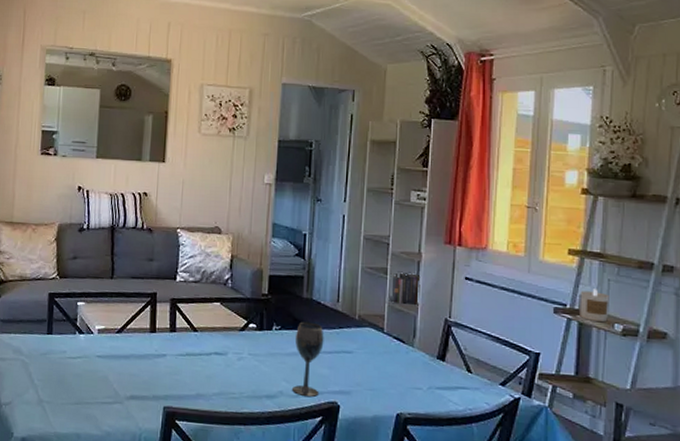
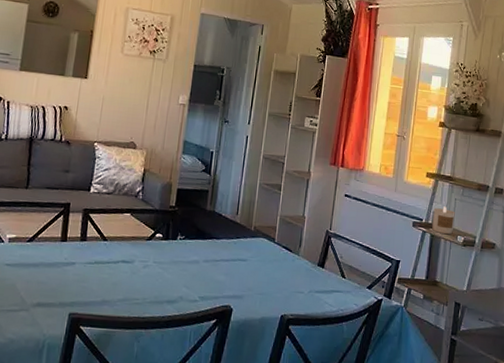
wine glass: present [292,321,324,397] -> none [191,232,223,301]
books: present [388,273,421,306] -> none [280,189,309,219]

